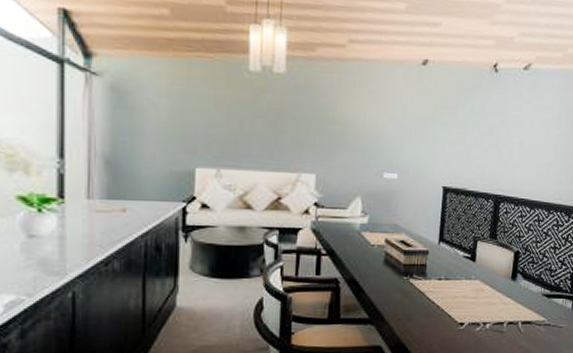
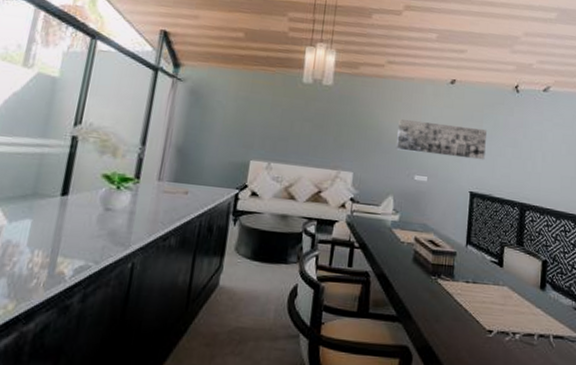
wall art: none [363,110,462,152] -> present [396,119,487,160]

